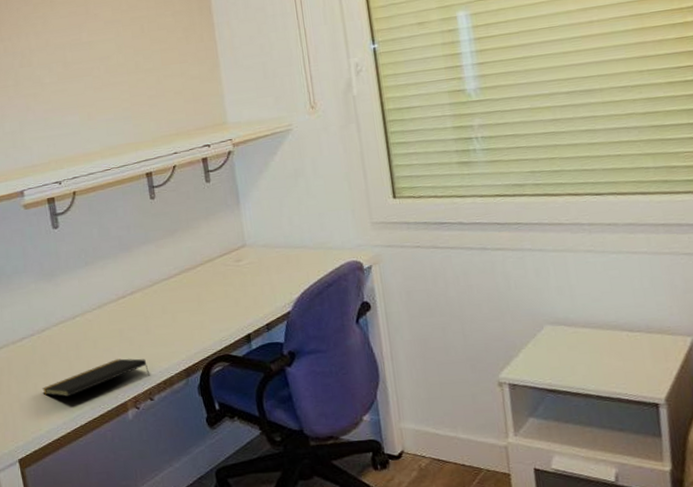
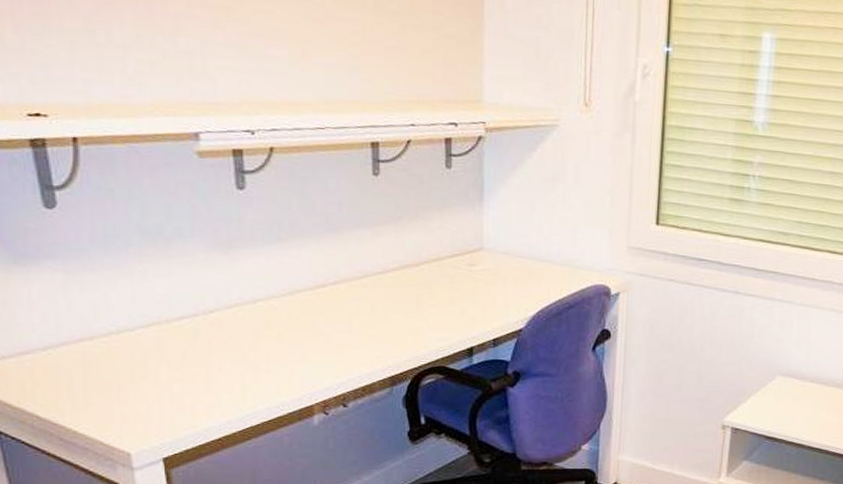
notepad: present [42,358,150,397] -> none [203,356,346,392]

